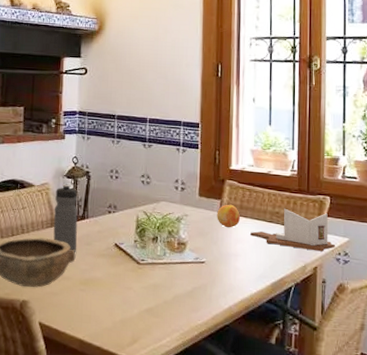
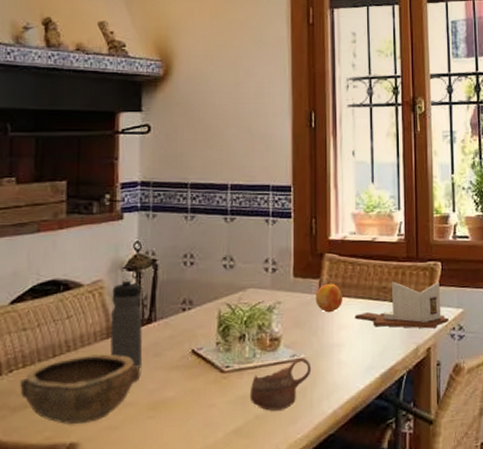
cup: none [160,260,212,300] -> present [249,357,312,411]

